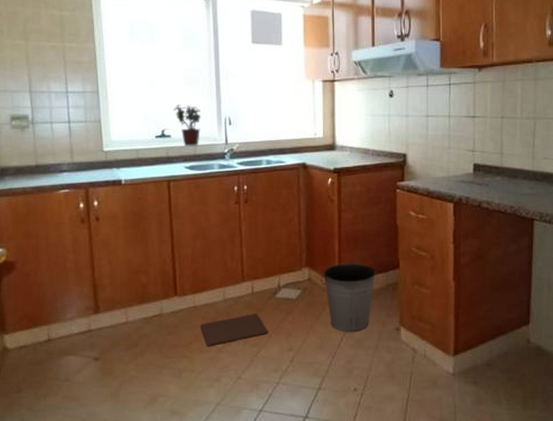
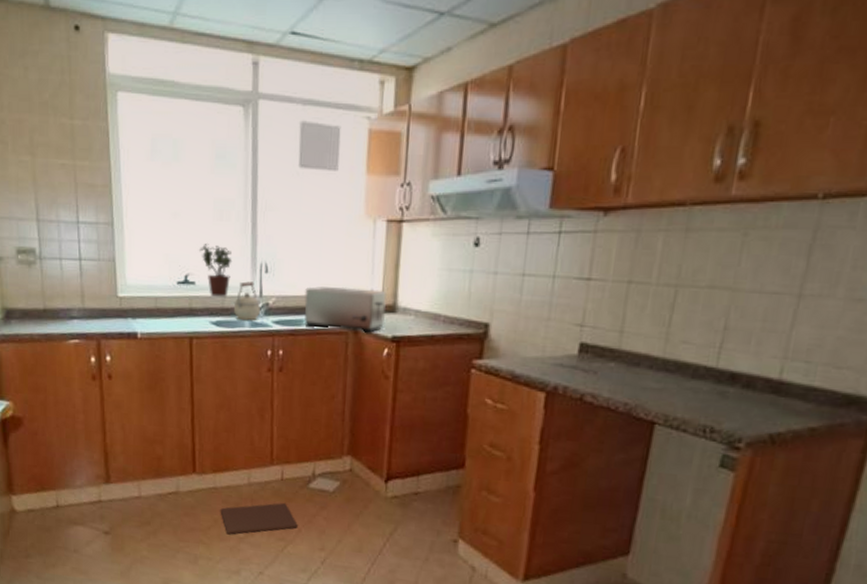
kettle: none [204,132,227,164] -> present [233,281,261,321]
toaster: none [262,132,327,167] -> present [304,286,386,333]
bucket: present [320,263,376,333] -> none [364,455,434,539]

